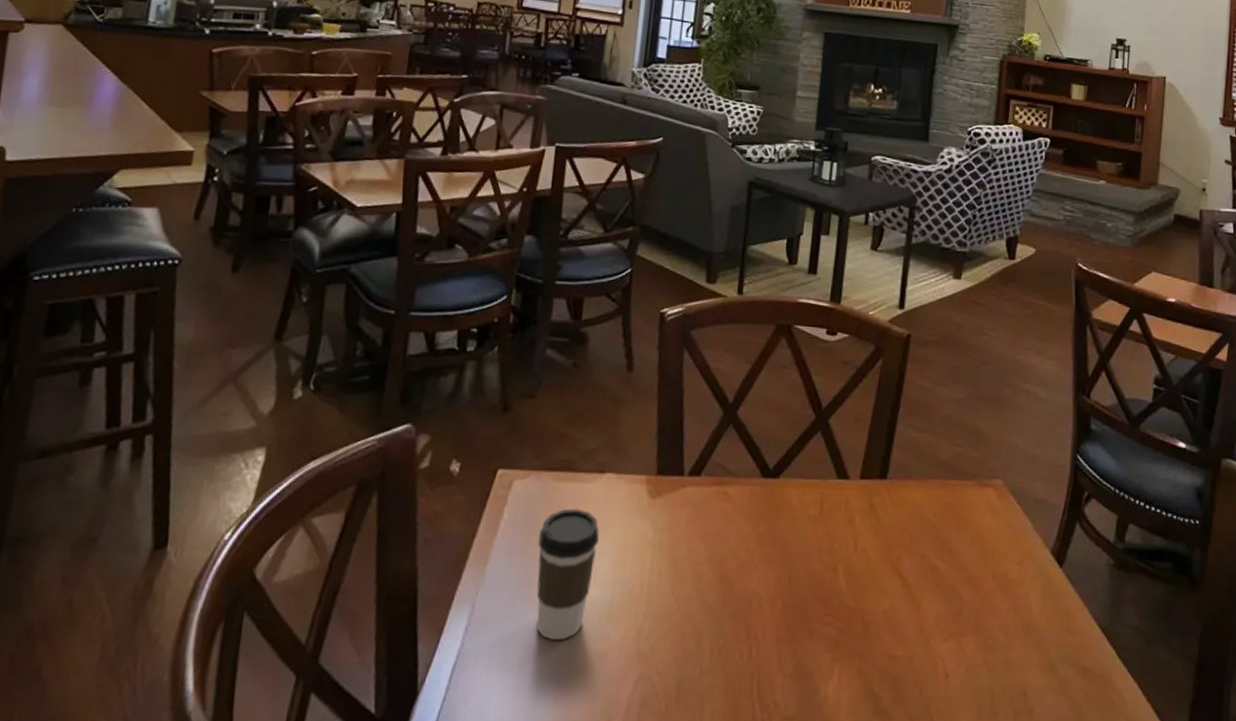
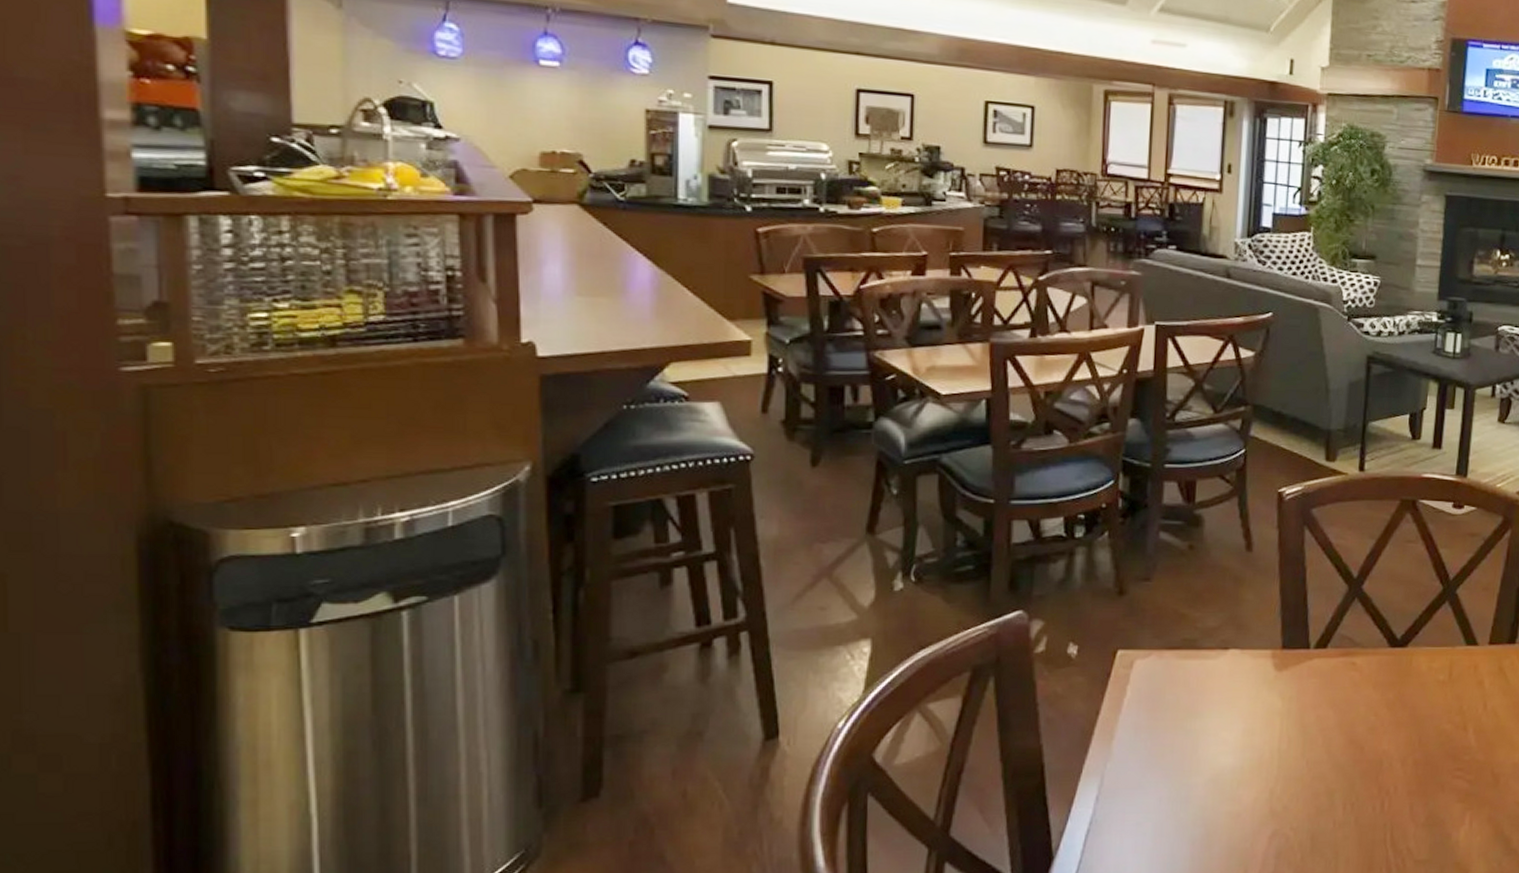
coffee cup: present [536,508,600,641] -> none [1164,684,1227,805]

